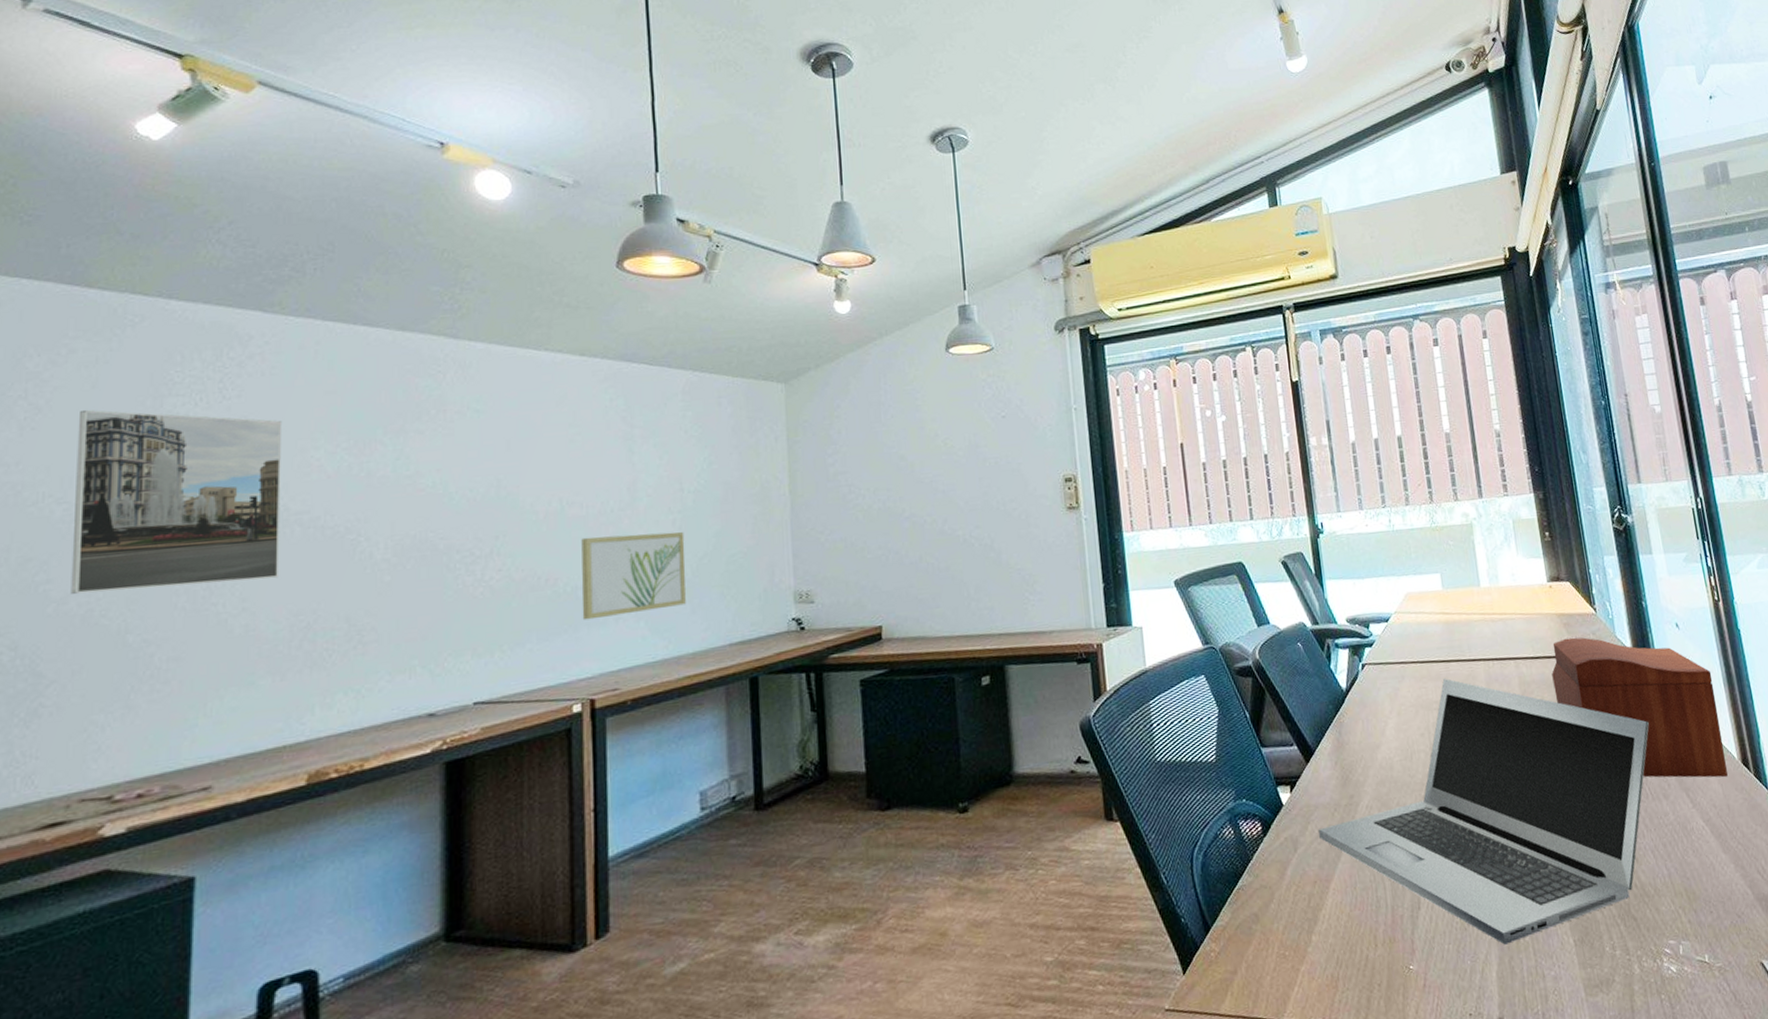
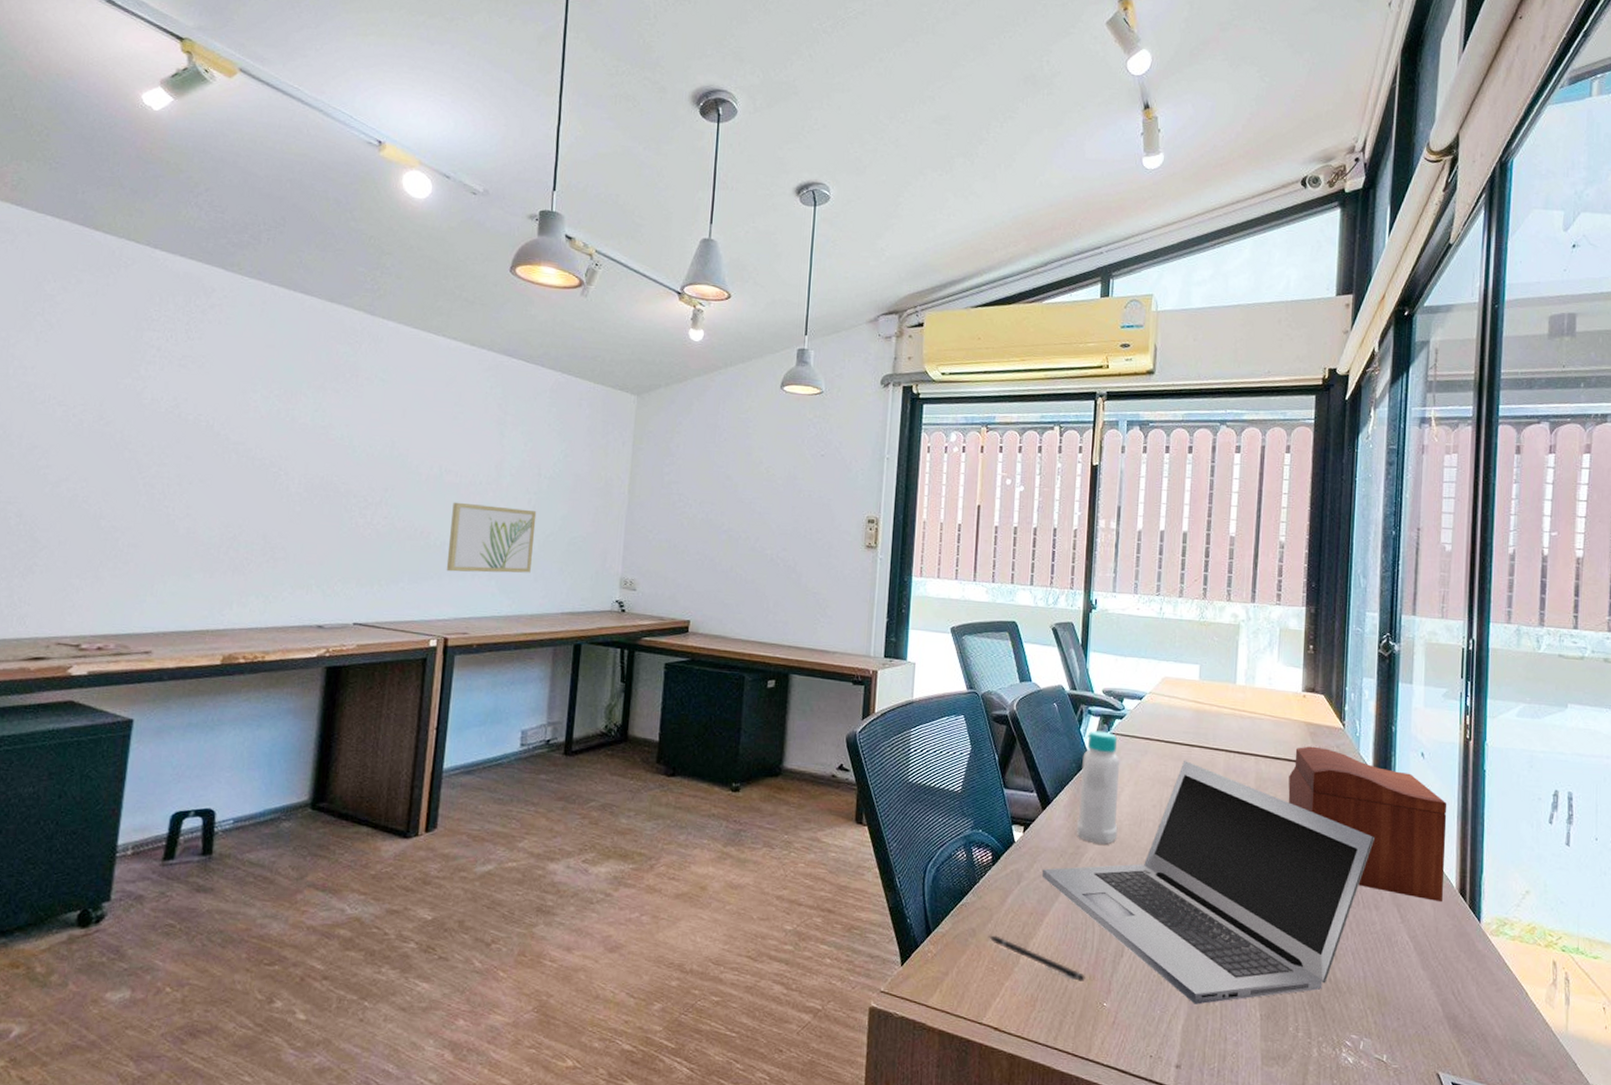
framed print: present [70,409,283,594] -> none [63,331,231,494]
pen: none [1273,915,1386,949] -> present [988,935,1085,983]
bottle: none [1338,663,1391,789] -> present [1076,730,1120,845]

